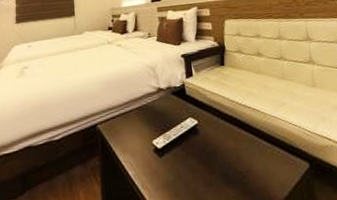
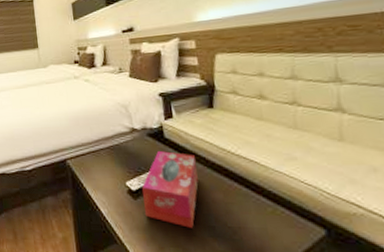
tissue box: none [167,107,214,179] -> present [142,150,199,228]

